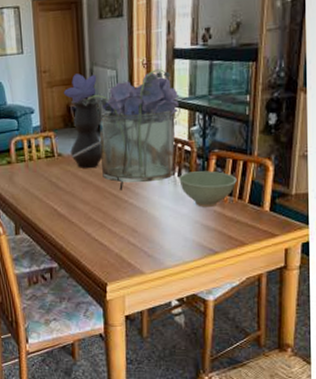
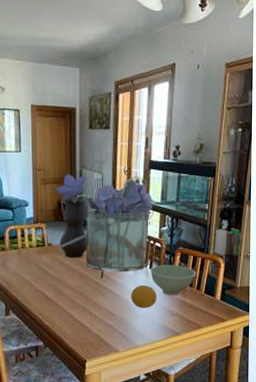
fruit: none [156,196,189,223] -> present [130,285,157,308]
books: none [259,122,297,157] -> present [214,228,243,256]

